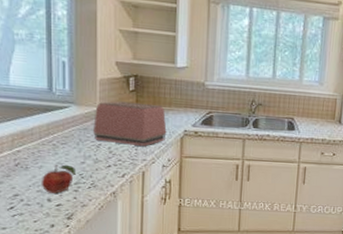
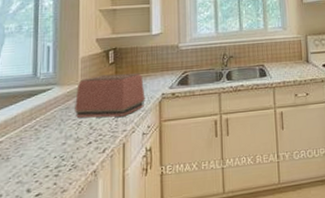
fruit: present [41,164,77,194] -> none [21,148,58,183]

